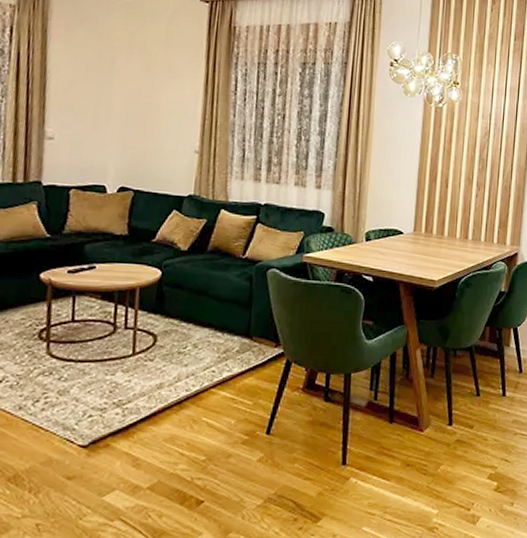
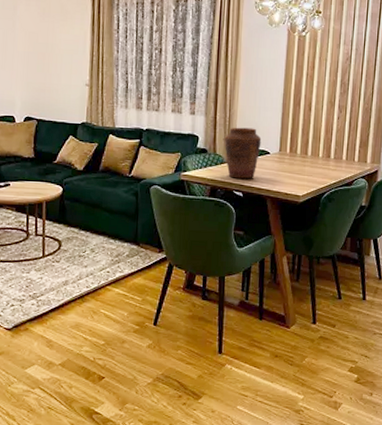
vase: none [353,203,395,262] -> present [224,127,262,179]

